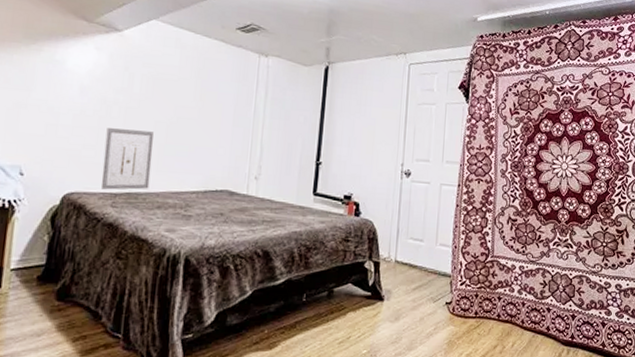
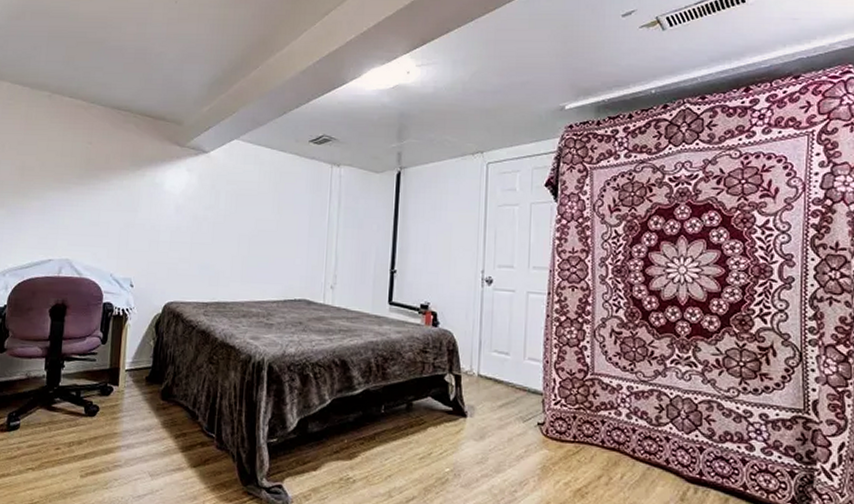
wall art: present [101,128,154,190] -> none [195,242,238,300]

